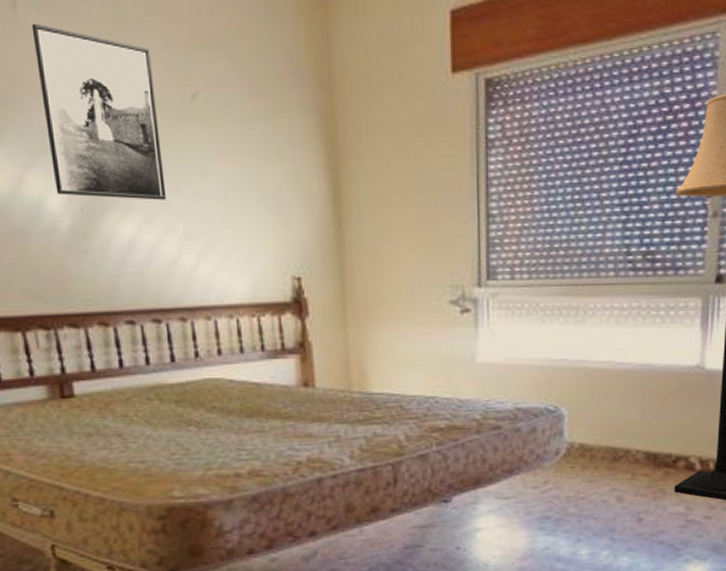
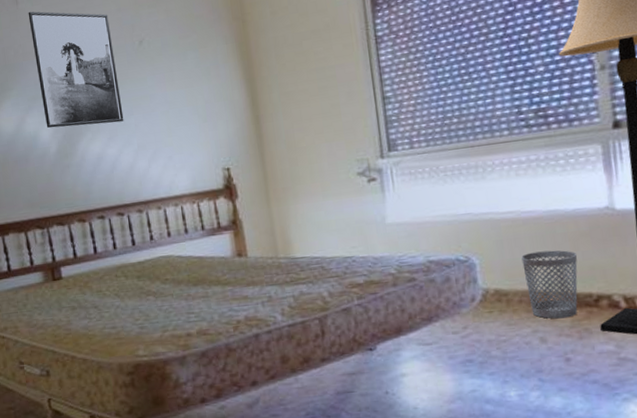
wastebasket: none [610,406,664,478] -> present [521,250,578,319]

